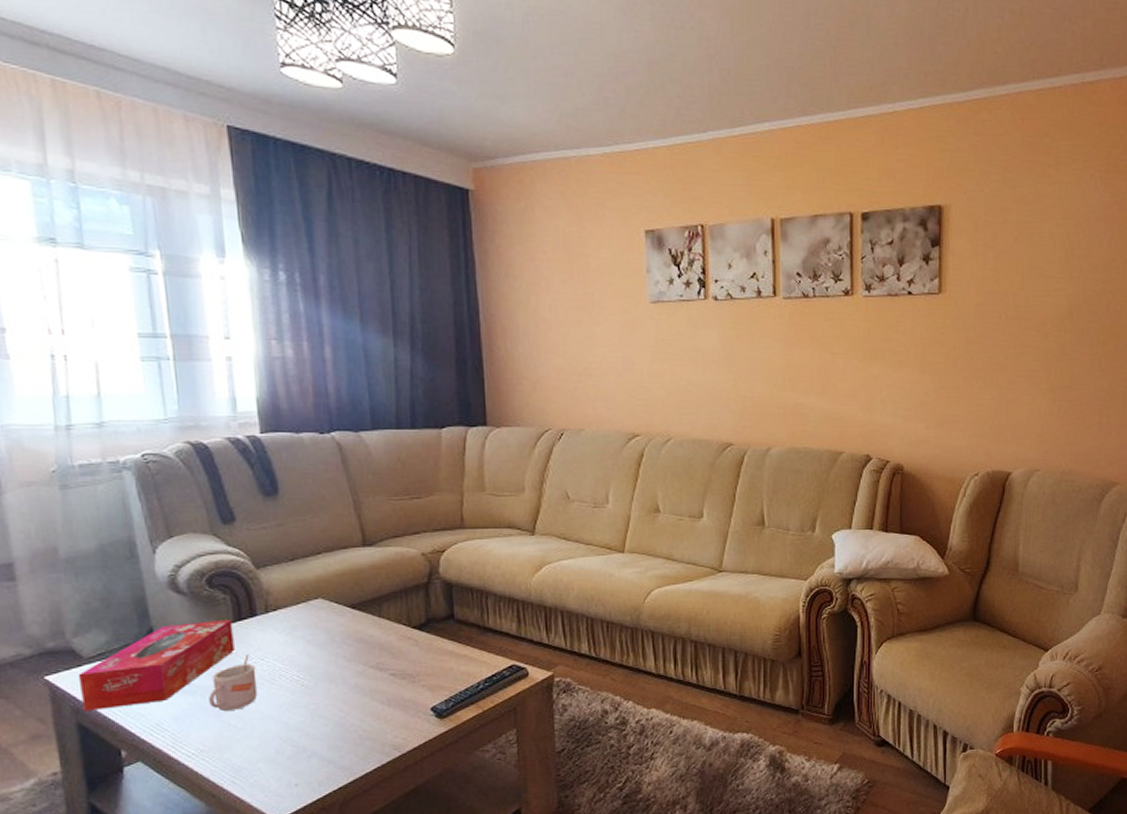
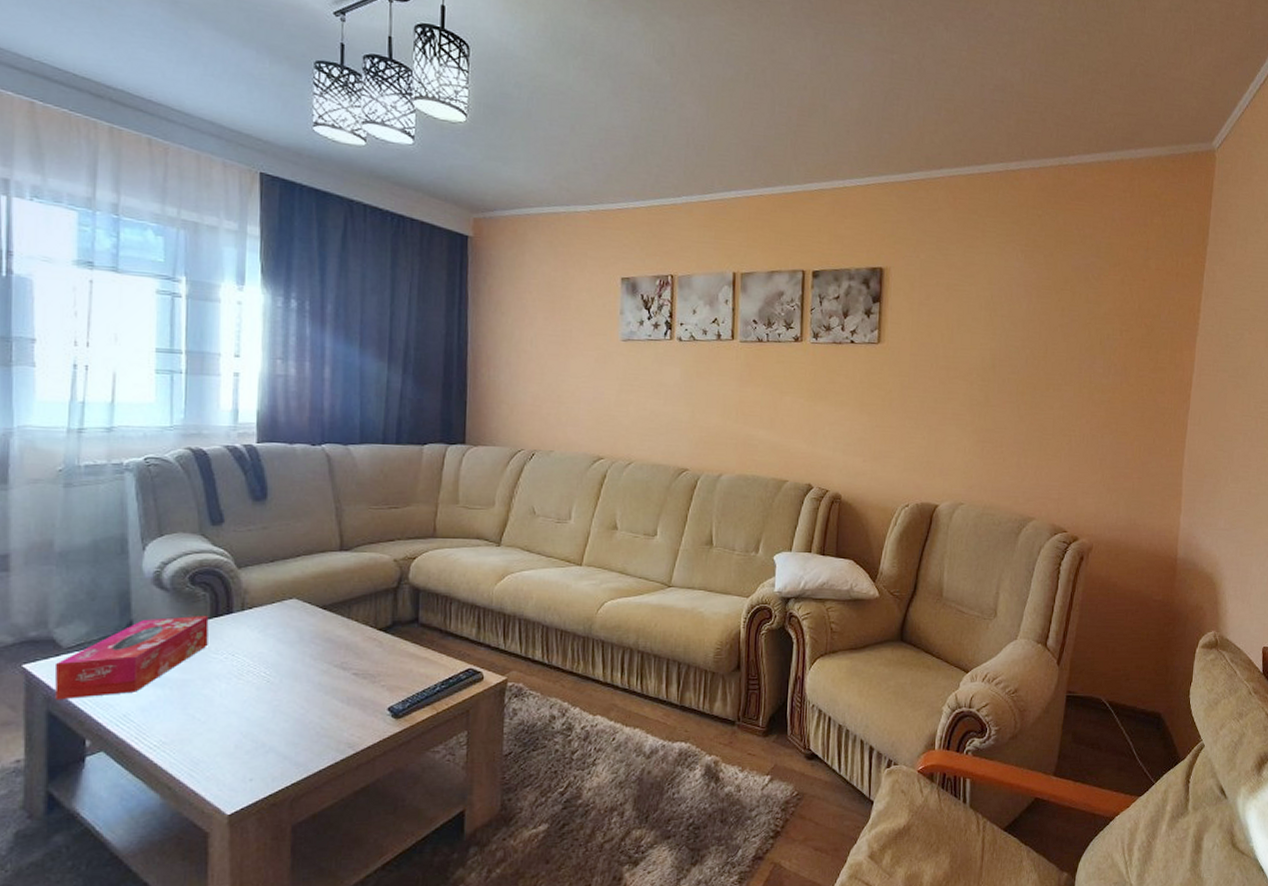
mug: present [209,653,258,712] -> none [177,649,226,705]

